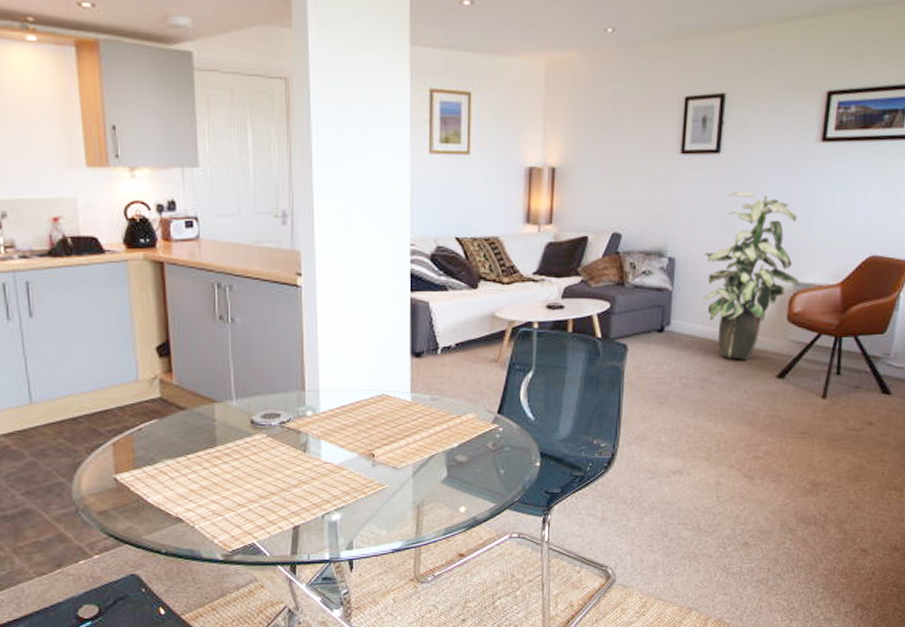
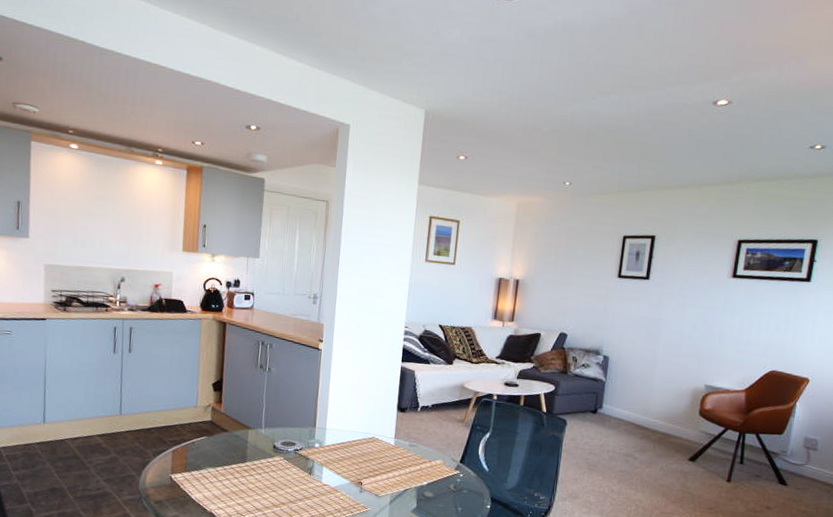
indoor plant: present [702,191,800,360] -> none [629,310,711,443]

